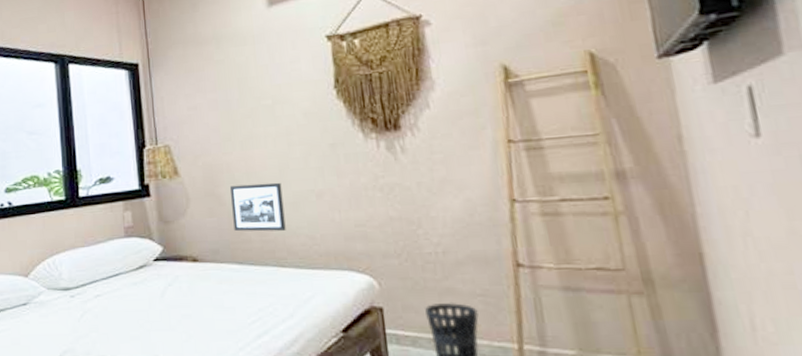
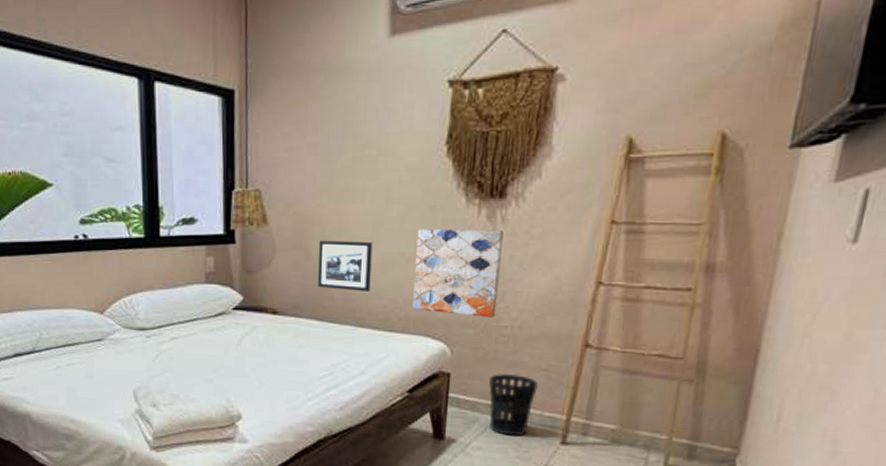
wall art: none [322,160,416,246] -> present [412,229,503,318]

